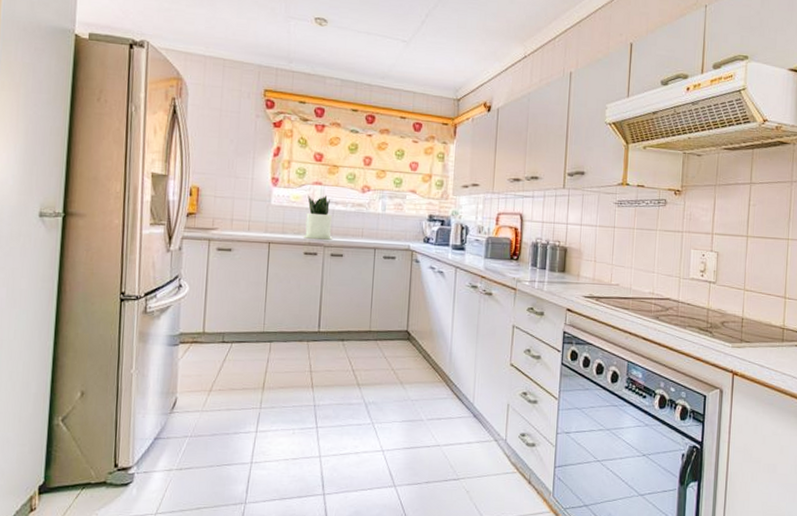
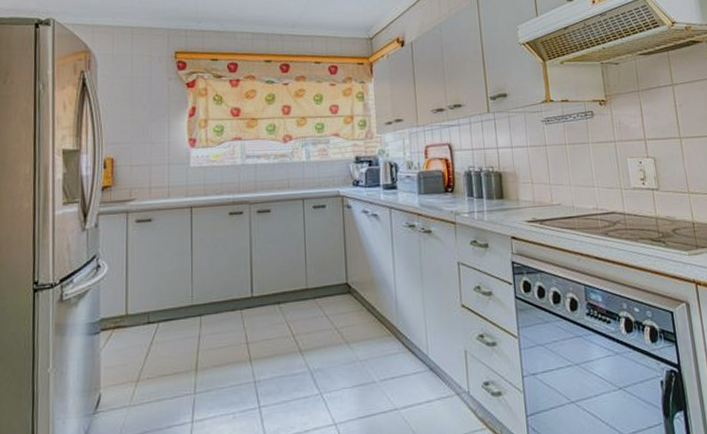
planter: present [302,195,334,241] -> none [226,149,259,199]

